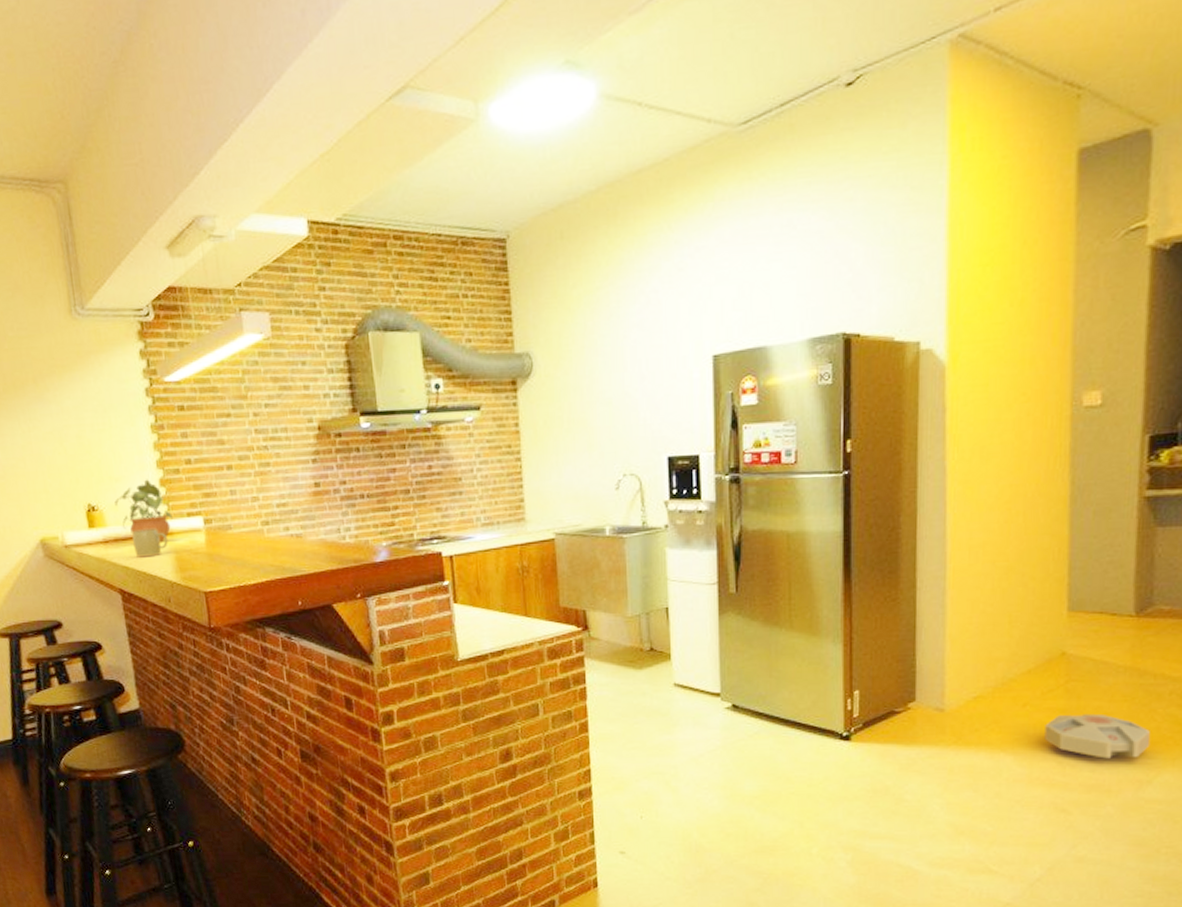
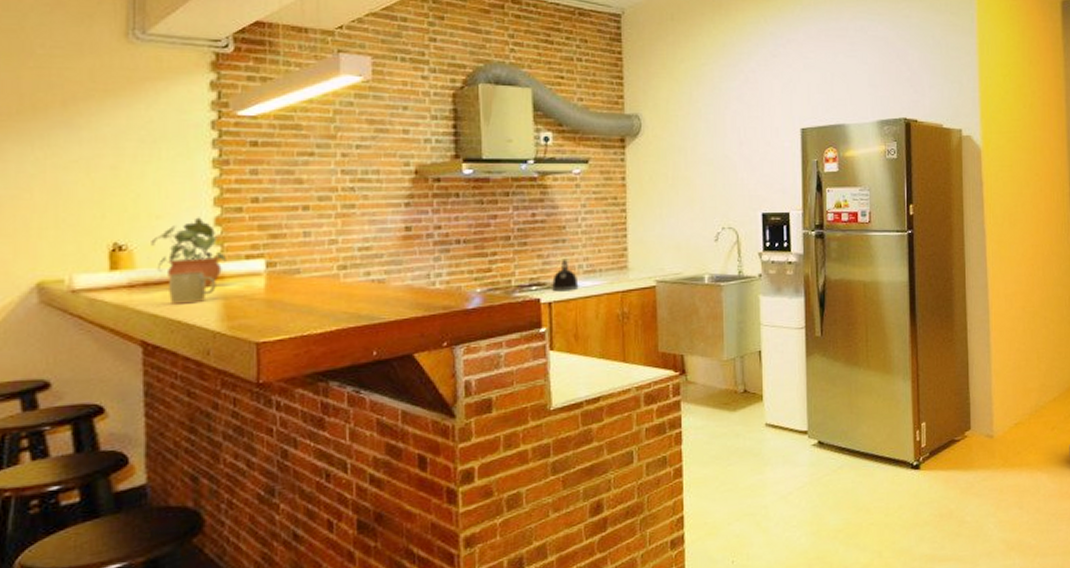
kettle: none [452,513,478,545] -> present [552,260,579,292]

